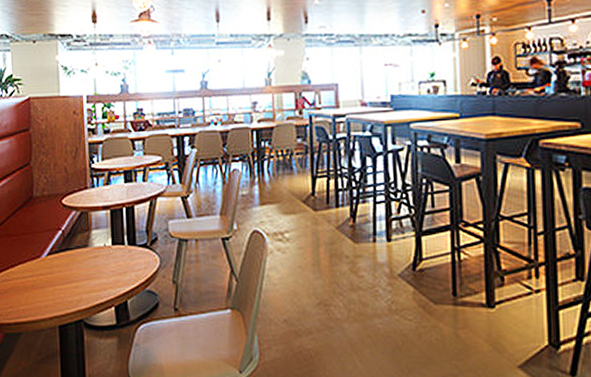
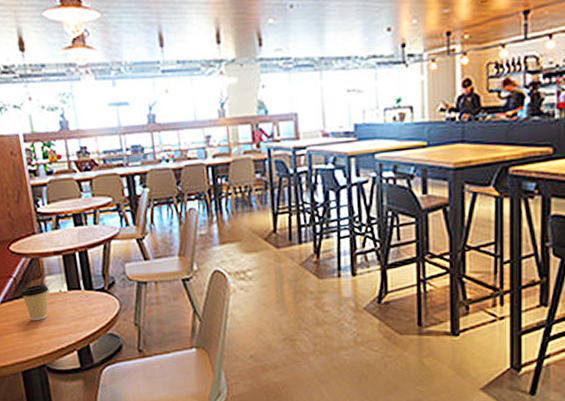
coffee cup: none [66,237,94,275] -> present [20,283,49,321]

